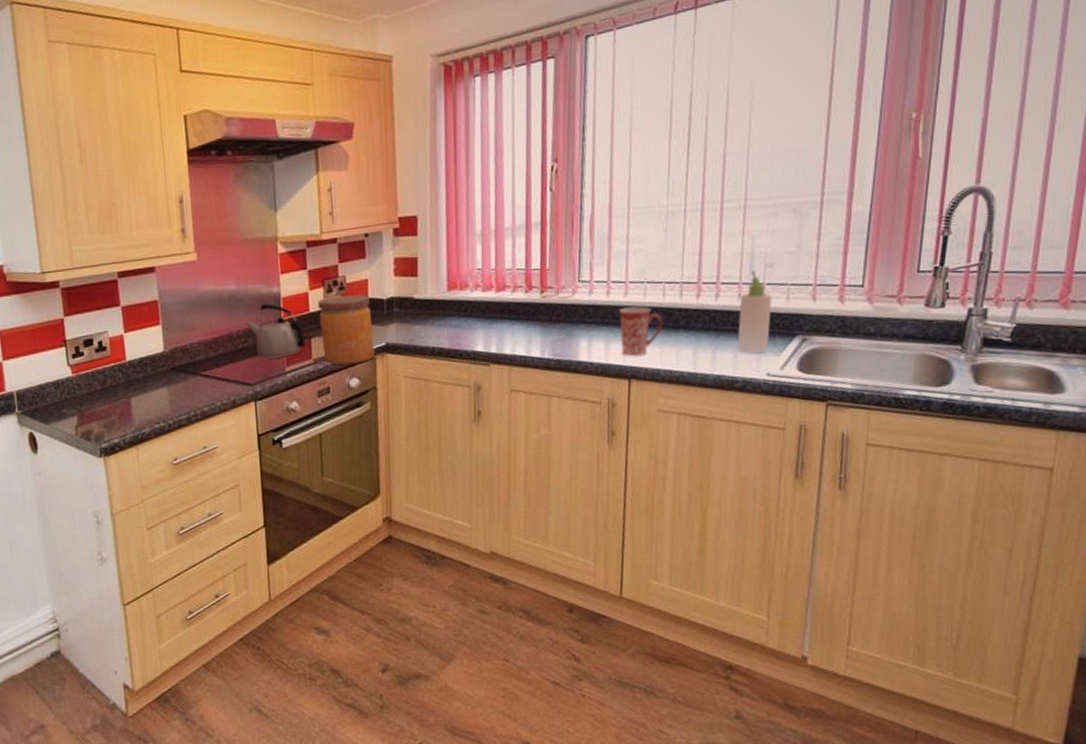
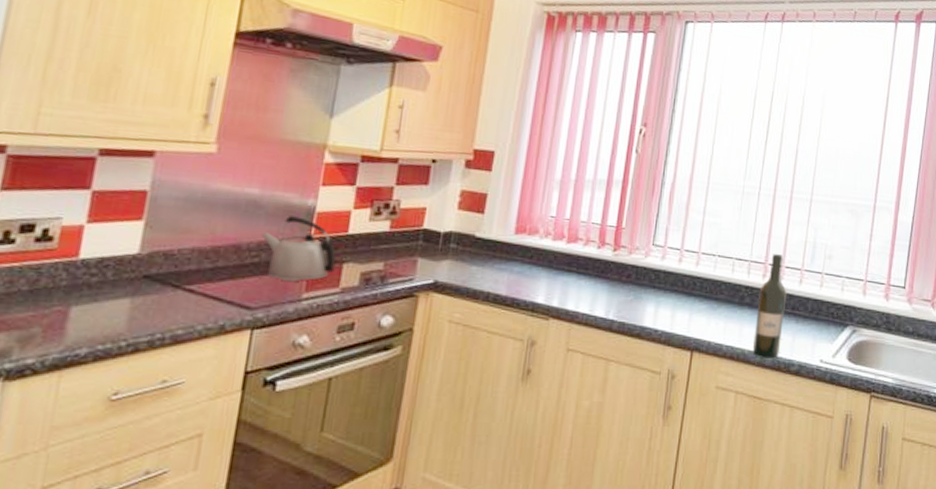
jar: present [318,294,375,366] -> none [355,220,424,300]
mug: present [619,306,664,357] -> none [686,277,731,329]
wine bottle: none [691,271,725,378] -> present [752,254,787,359]
bottle: present [737,271,772,354] -> none [795,260,829,340]

